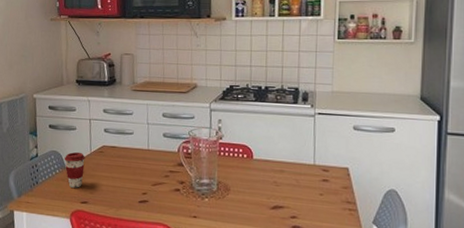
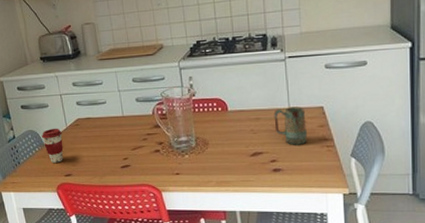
mug: none [298,163,330,205] -> present [274,106,307,145]

